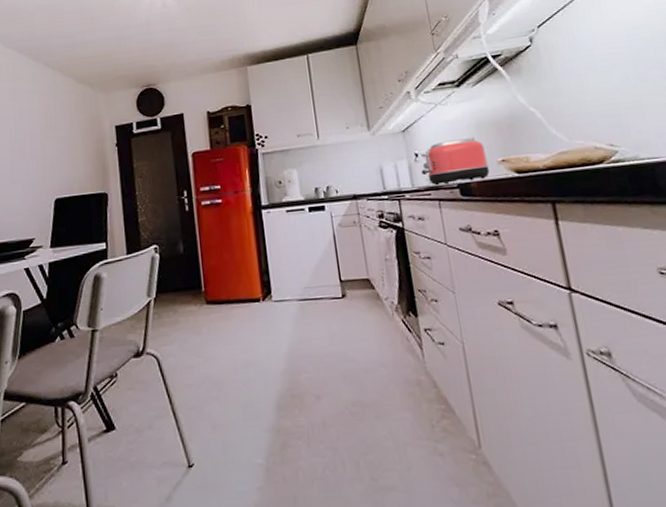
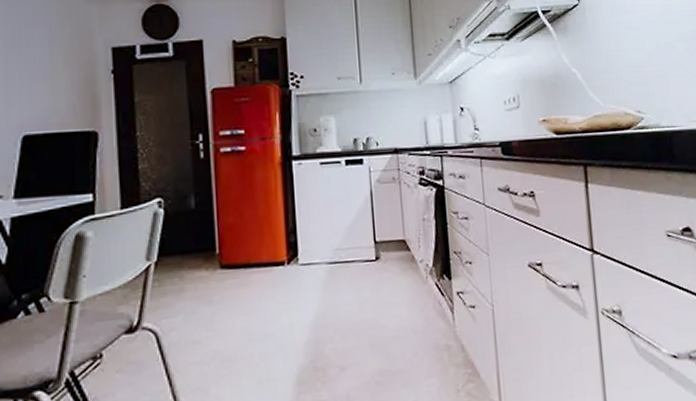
toaster: present [421,138,490,186] -> none [466,95,531,143]

